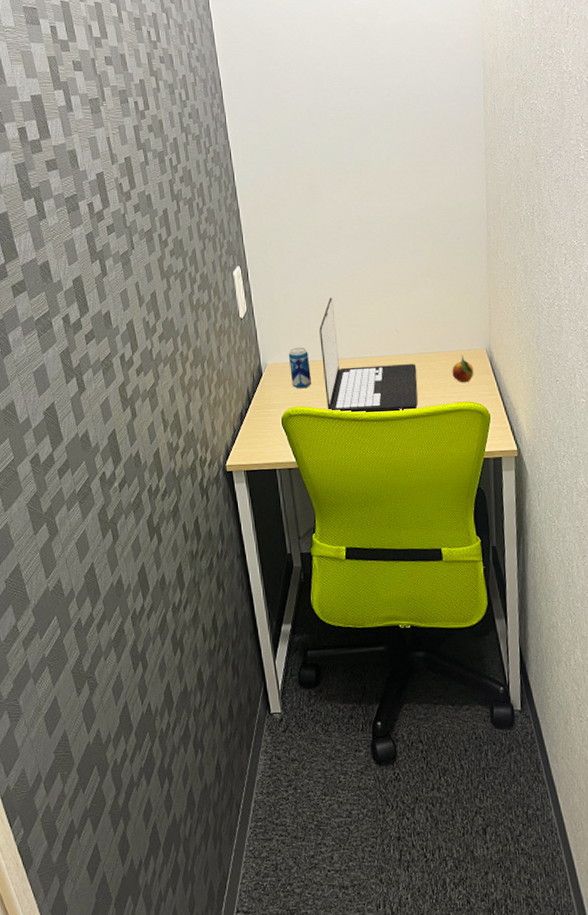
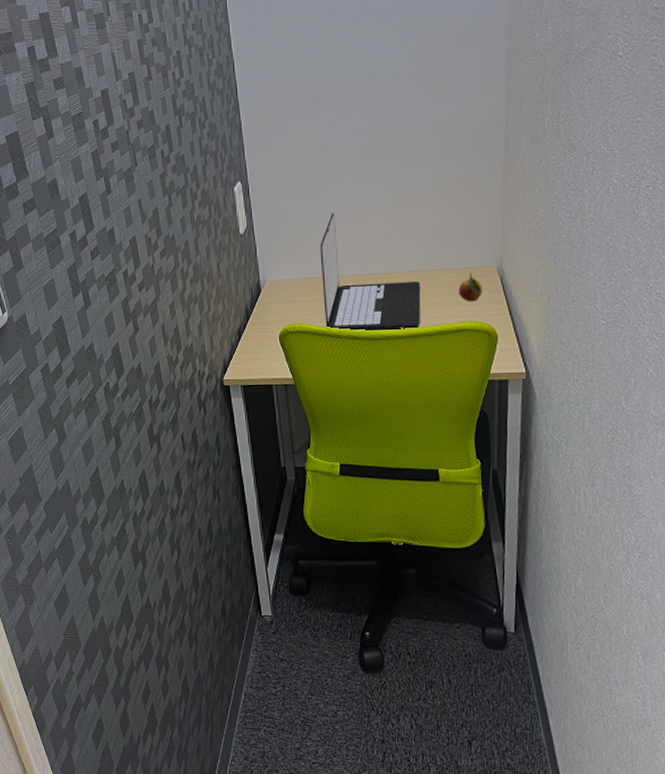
beverage can: present [288,347,312,389] -> none [287,263,311,306]

